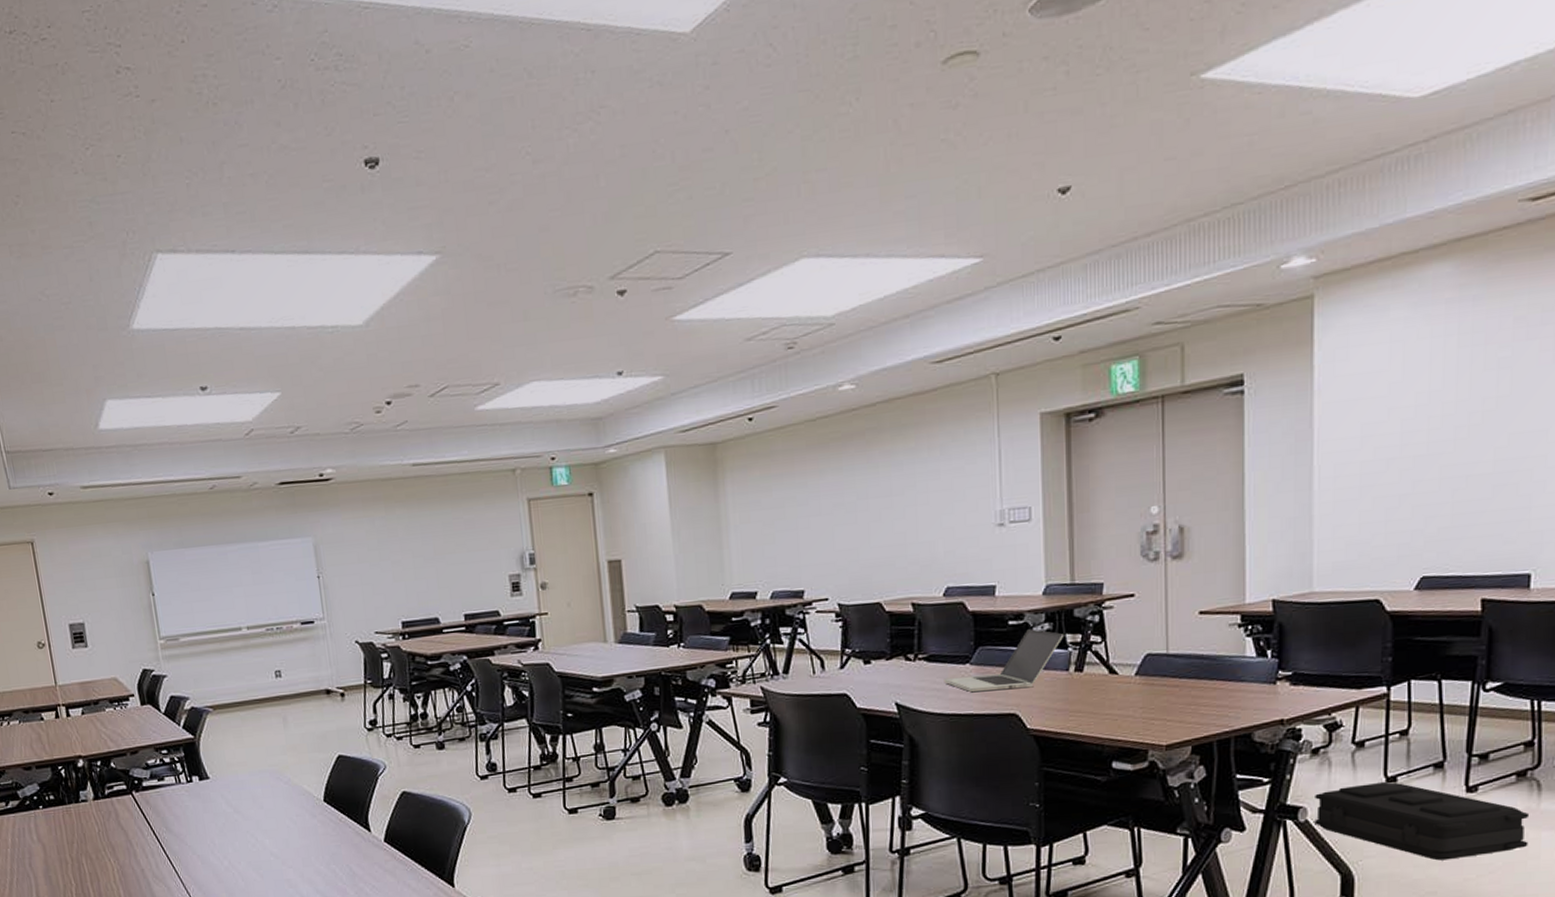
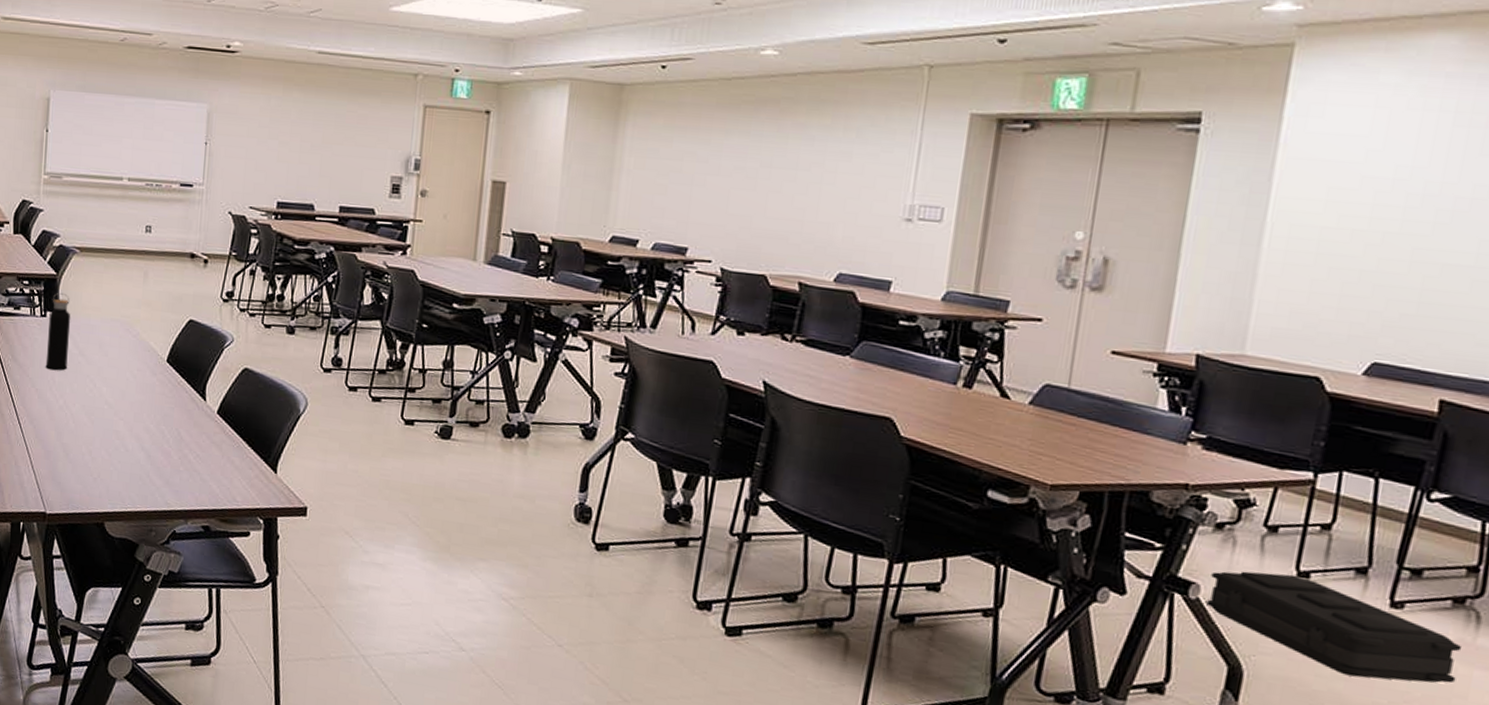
water bottle: none [195,754,225,834] -> present [45,292,71,371]
laptop: present [944,629,1065,693] -> none [819,333,958,395]

